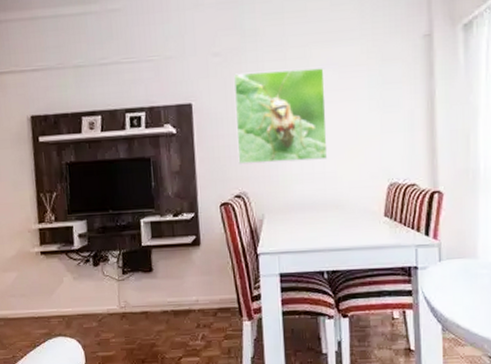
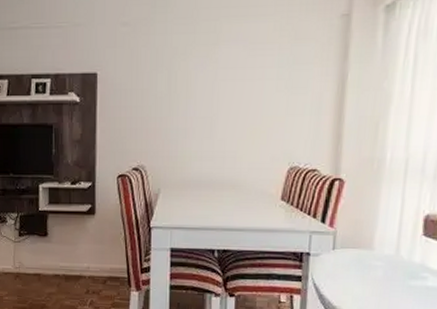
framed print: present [234,68,328,165] -> none [139,44,234,138]

